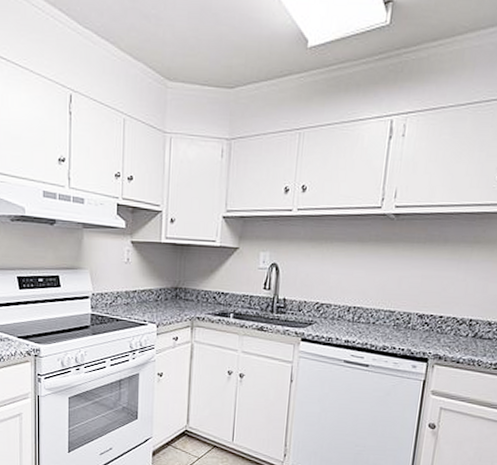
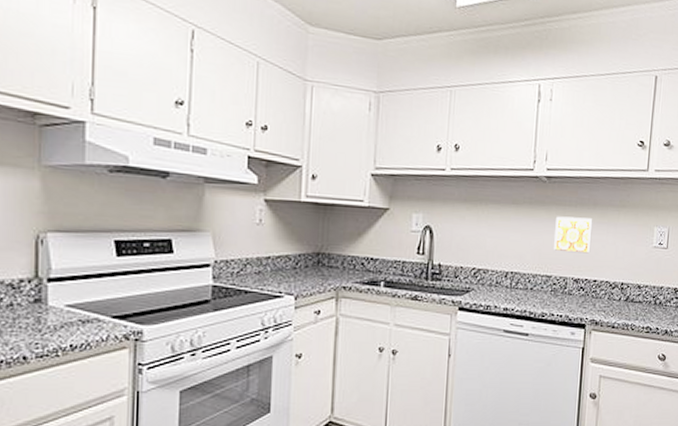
ceramic tile: none [399,253,443,290] -> present [554,216,593,254]

